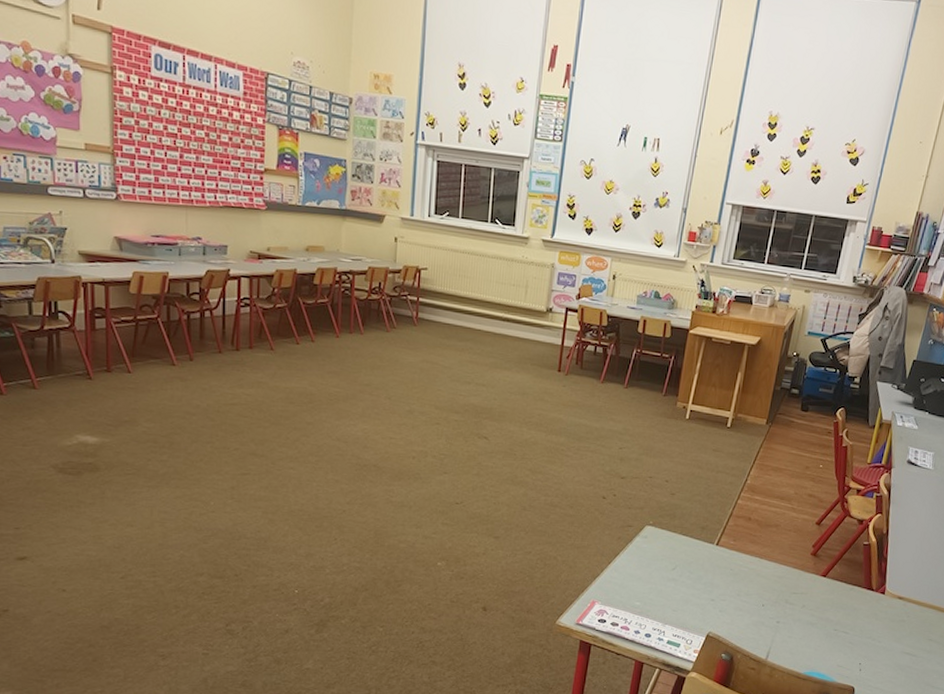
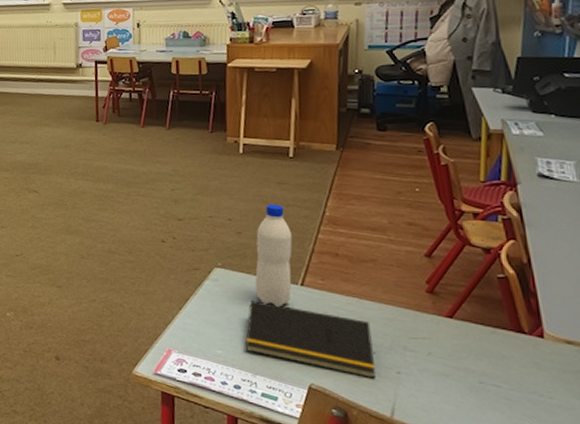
notepad: none [660,557,765,627] -> present [245,301,376,379]
water bottle: none [677,470,717,563] -> present [255,205,293,306]

